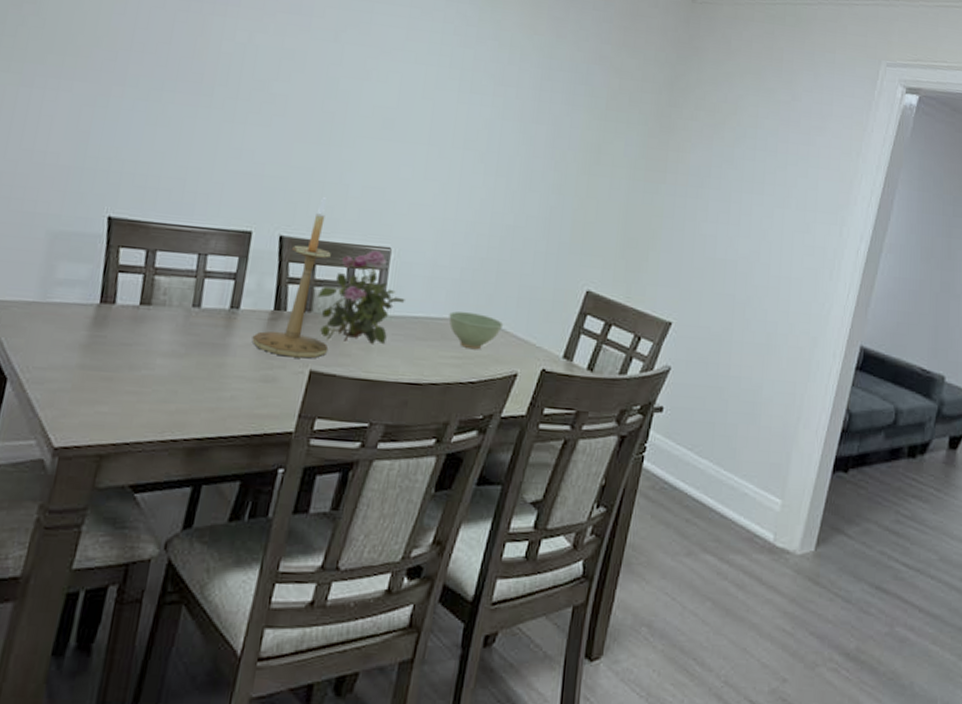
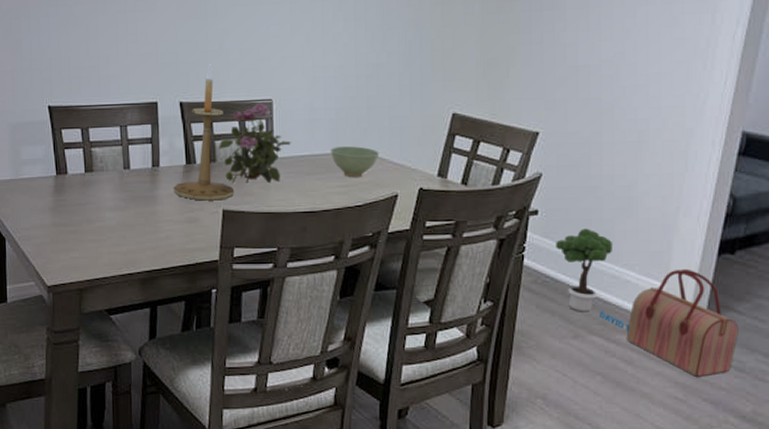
potted tree: none [678,432,745,551] -> present [556,228,630,331]
handbag: none [739,484,848,607] -> present [626,268,739,377]

